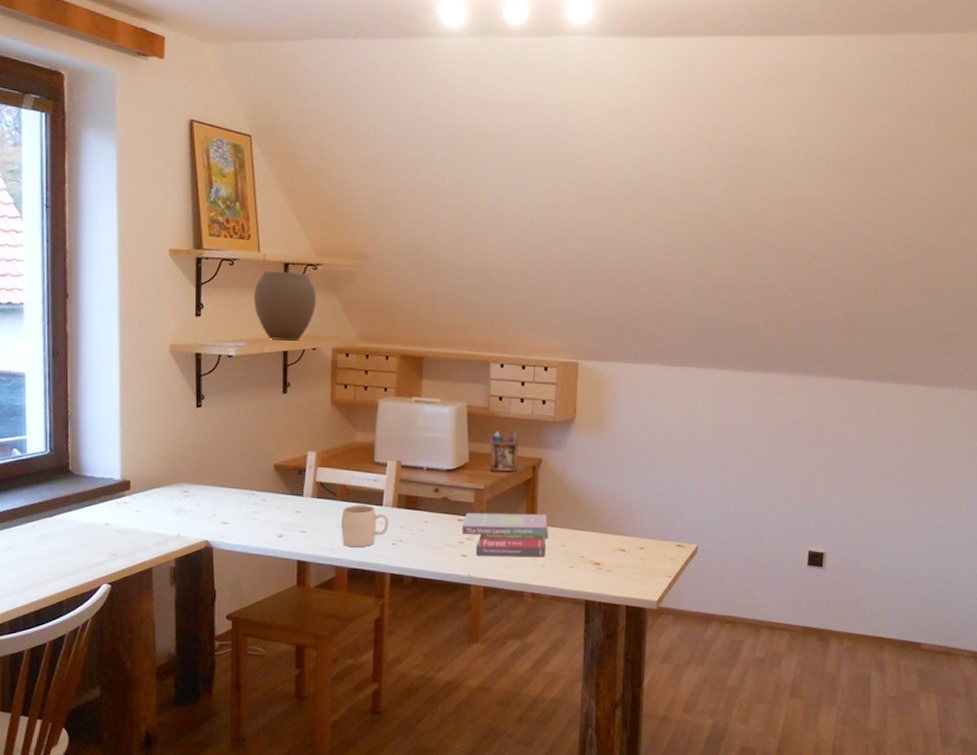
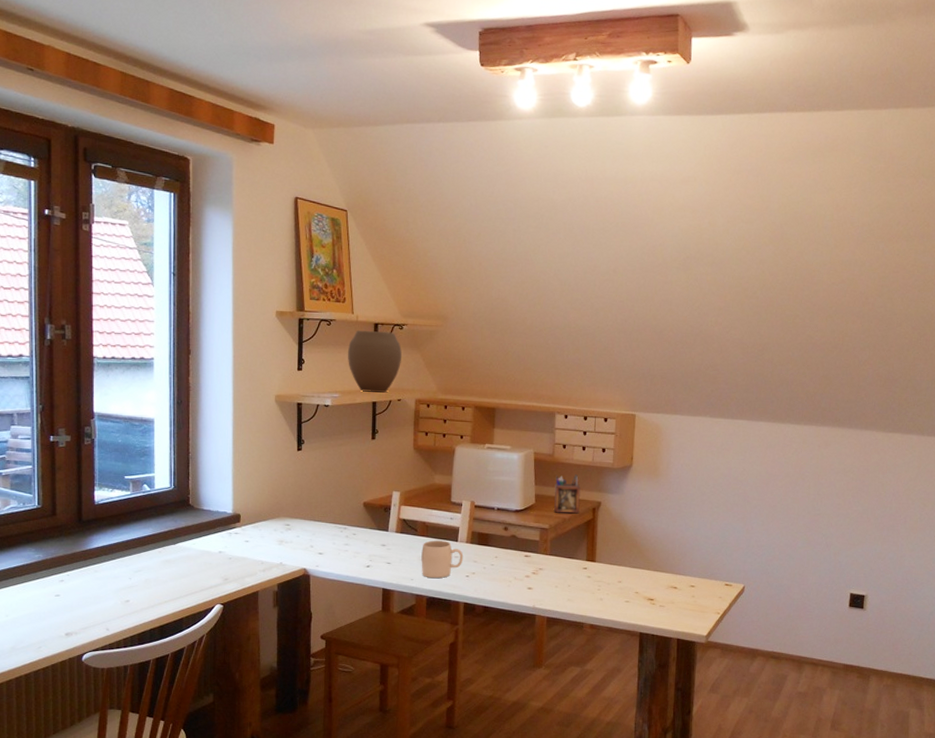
books: present [462,512,549,557] -> none [528,549,607,592]

